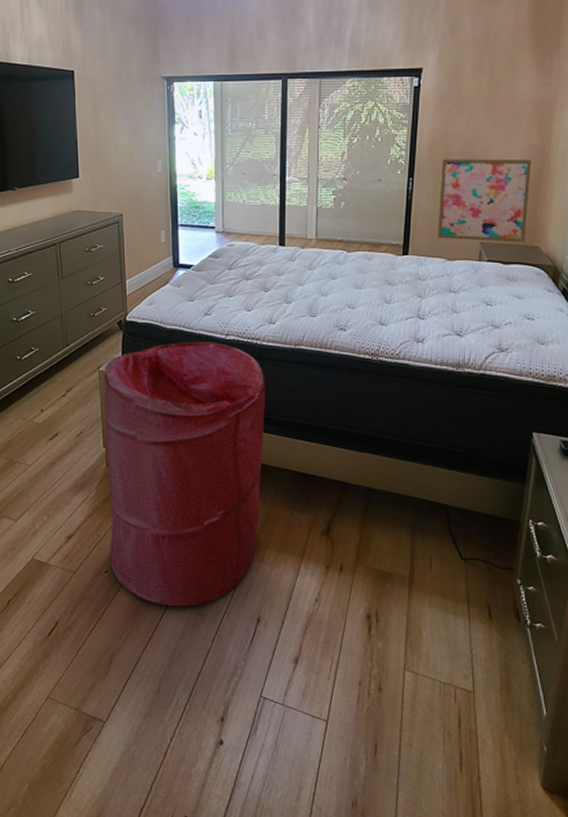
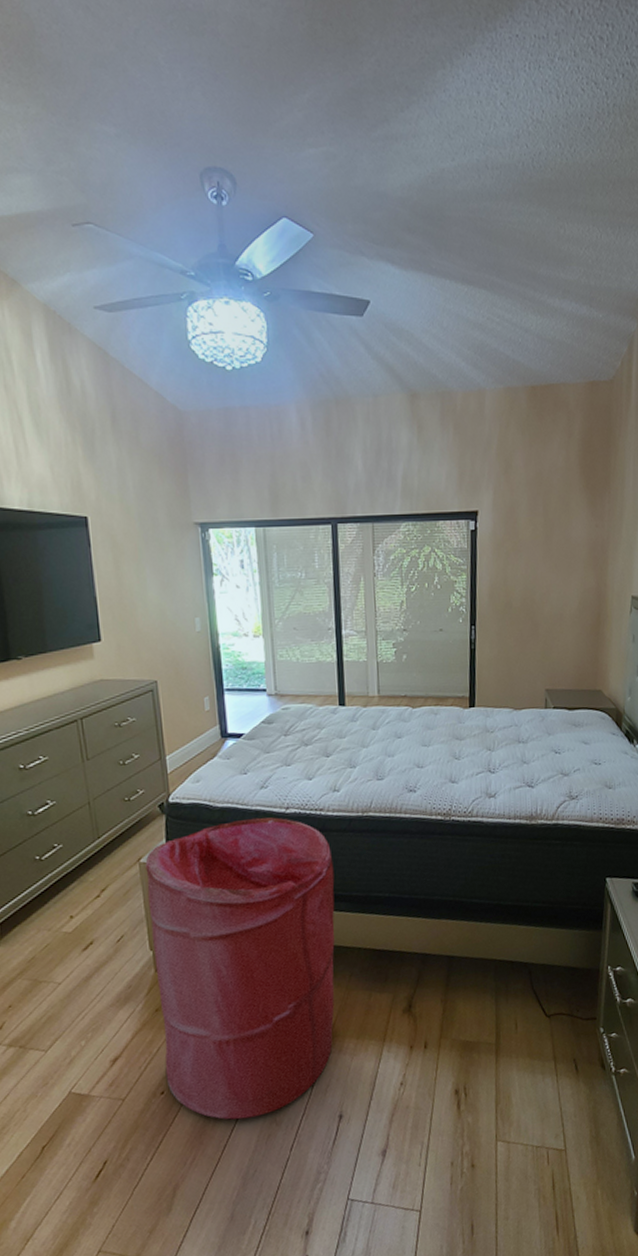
wall art: present [438,158,531,242] -> none [502,602,590,688]

